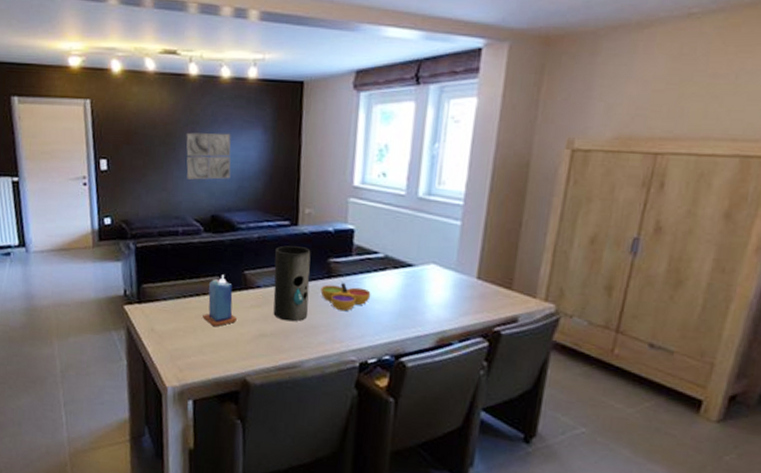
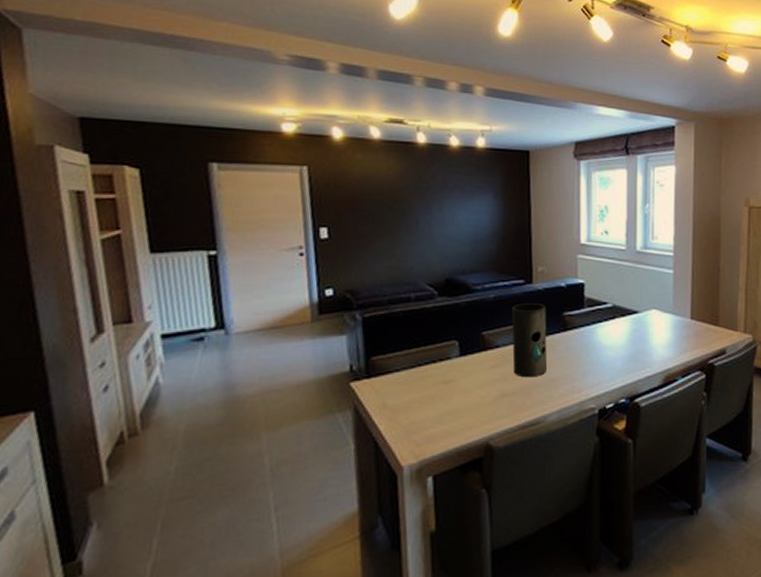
wall art: present [186,132,231,180] -> none [416,198,464,245]
candle: present [203,274,237,327] -> none [440,338,476,393]
decorative bowl: present [320,282,371,312] -> none [558,333,604,362]

